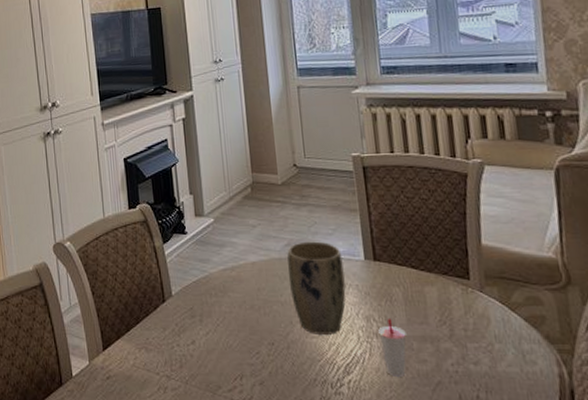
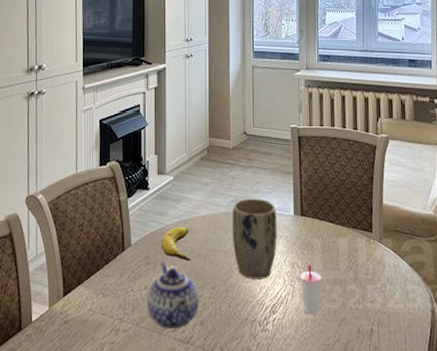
teapot: none [195,313,257,388] -> present [147,261,200,328]
banana: none [206,274,243,313] -> present [161,226,191,261]

